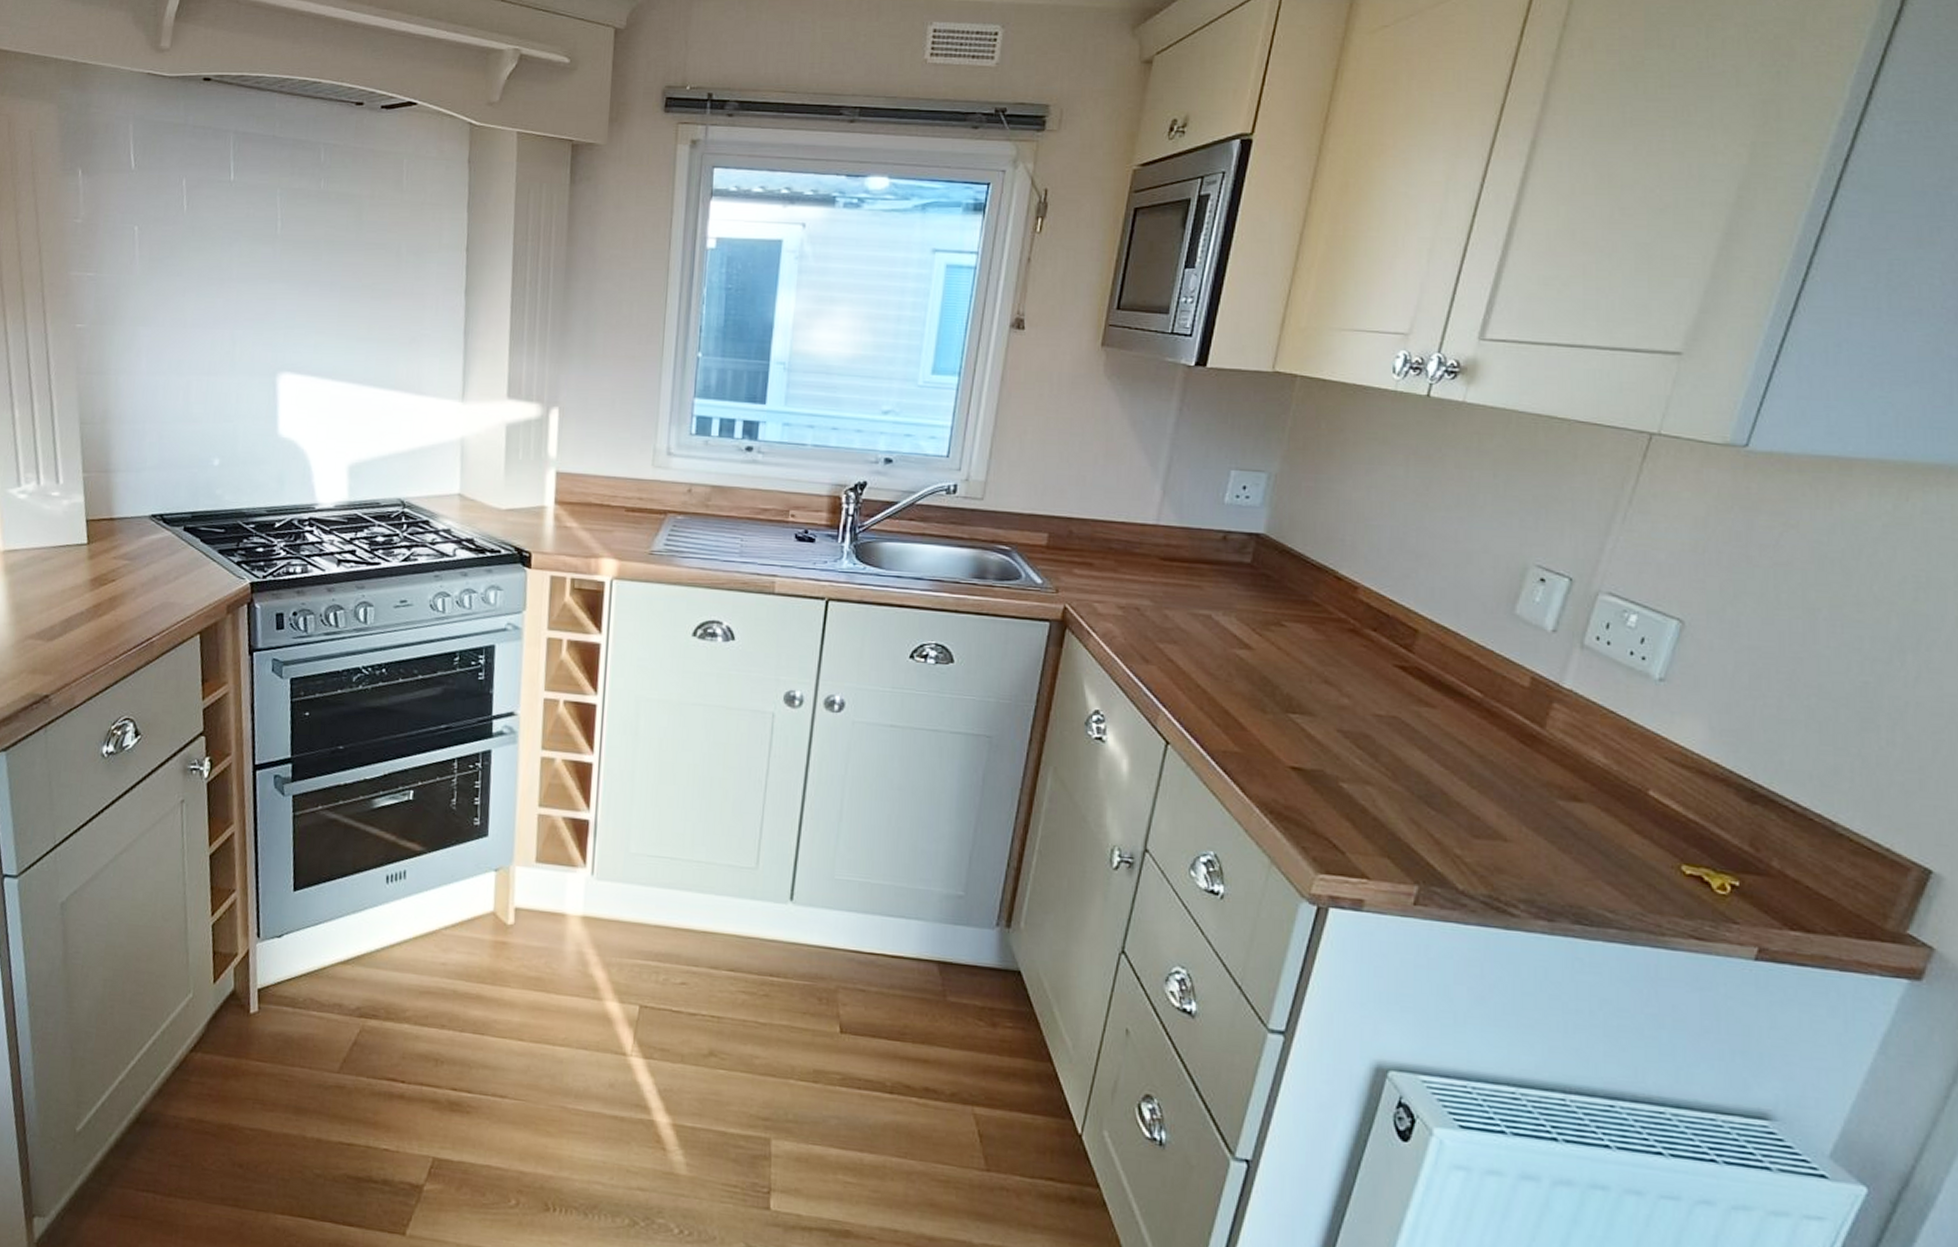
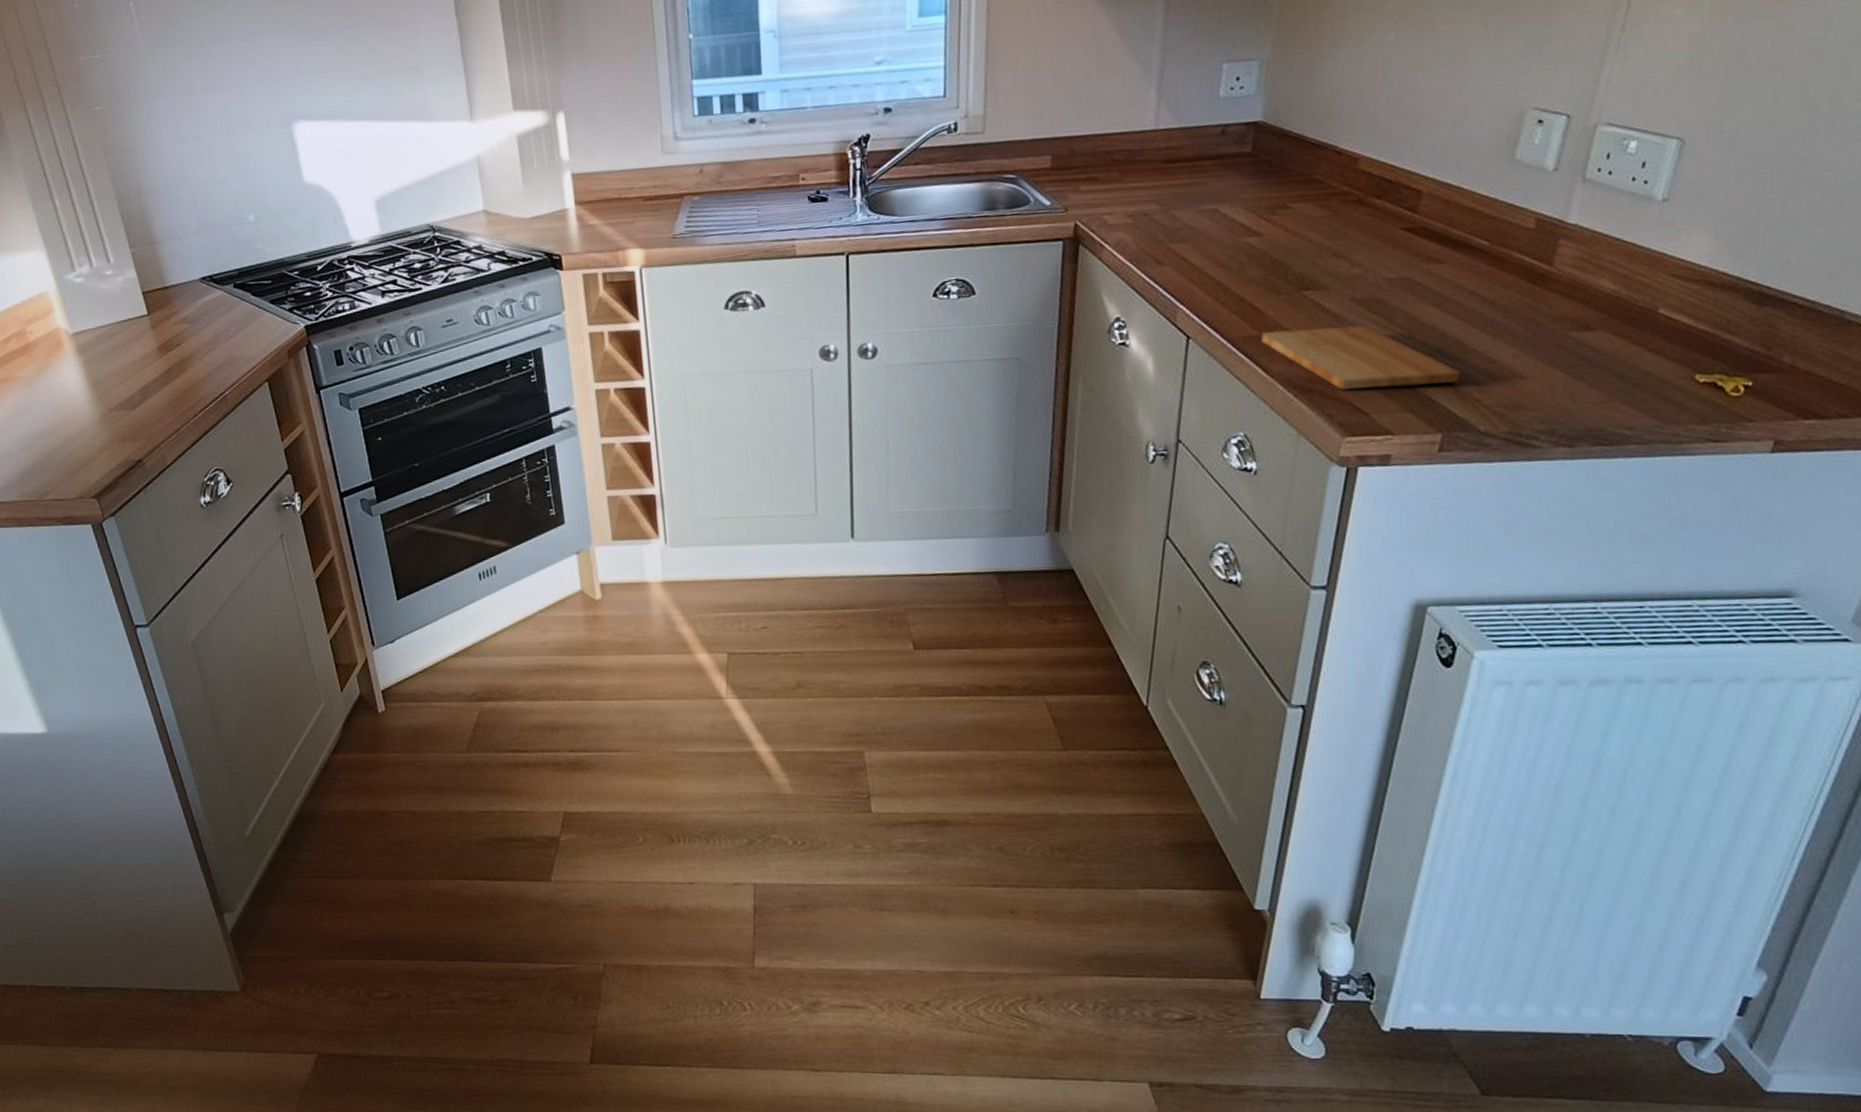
cutting board: none [1242,749,1442,834] -> present [1261,325,1460,390]

